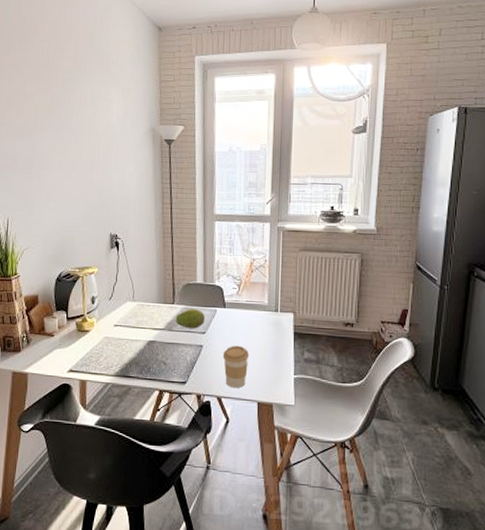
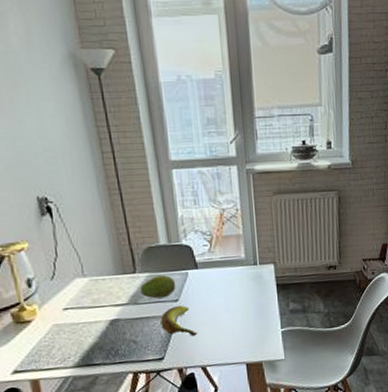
banana: none [188,338,218,367] -> present [160,305,198,336]
coffee cup: present [222,345,250,388] -> none [201,307,232,354]

